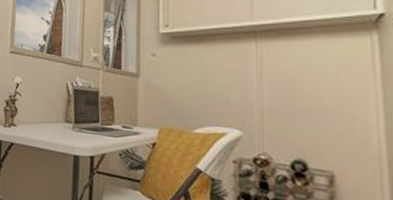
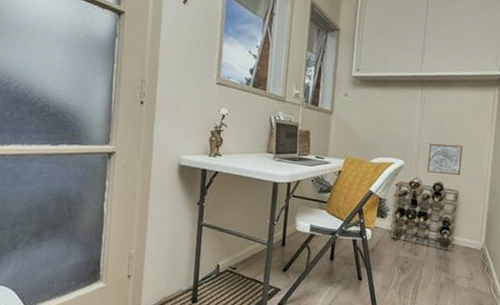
wall art: none [277,108,333,152] -> present [427,143,463,176]

